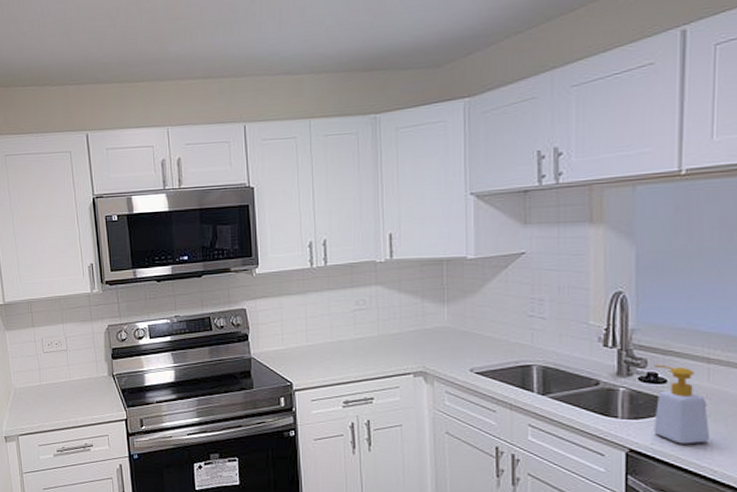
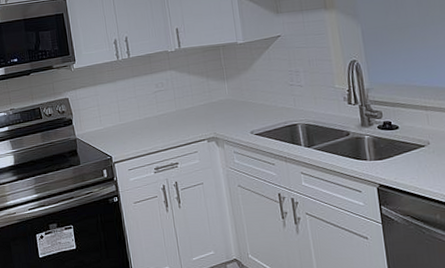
soap bottle: present [653,364,711,444] -> none [387,114,437,177]

